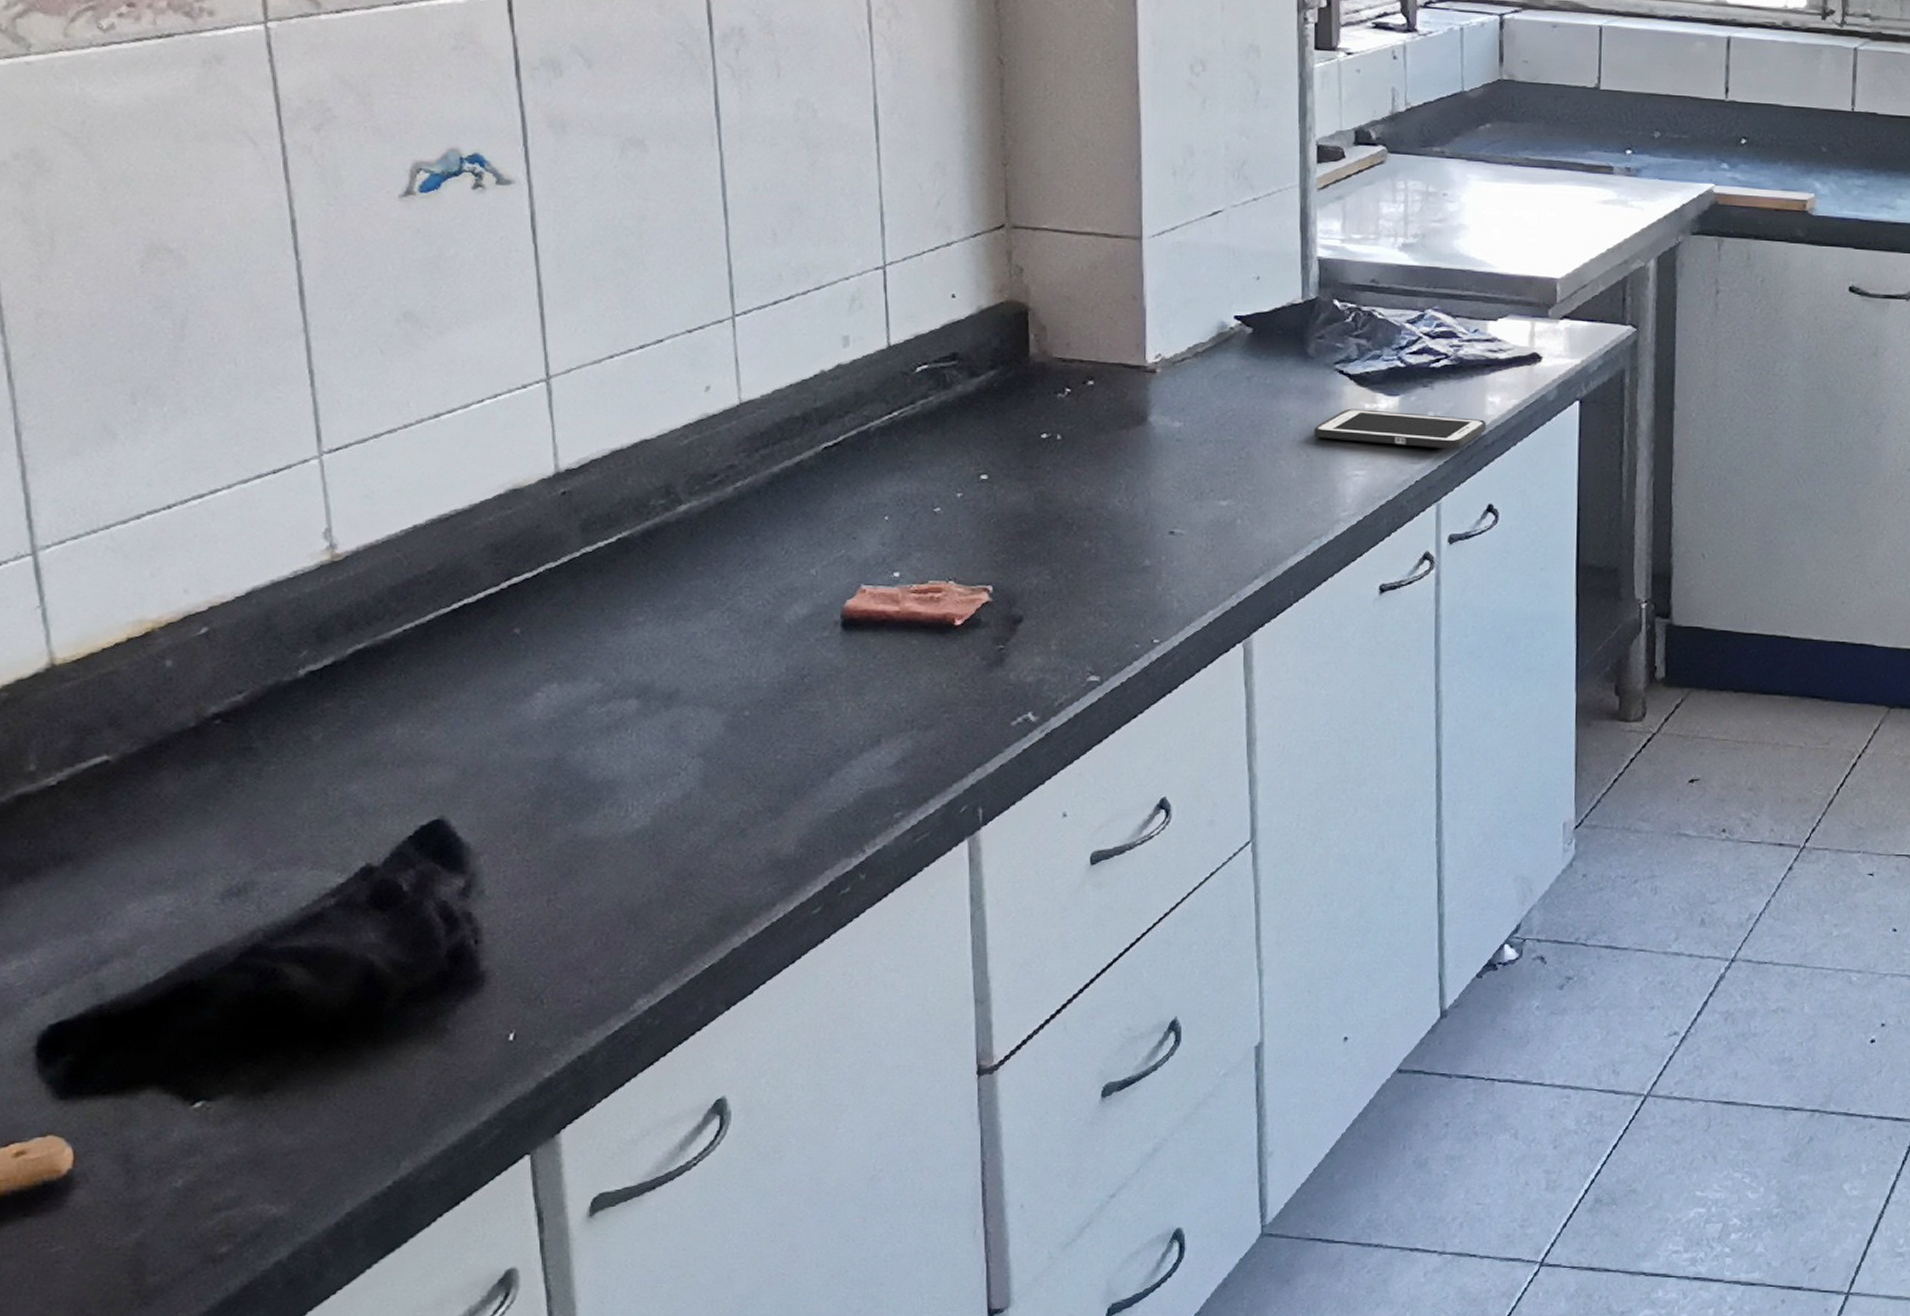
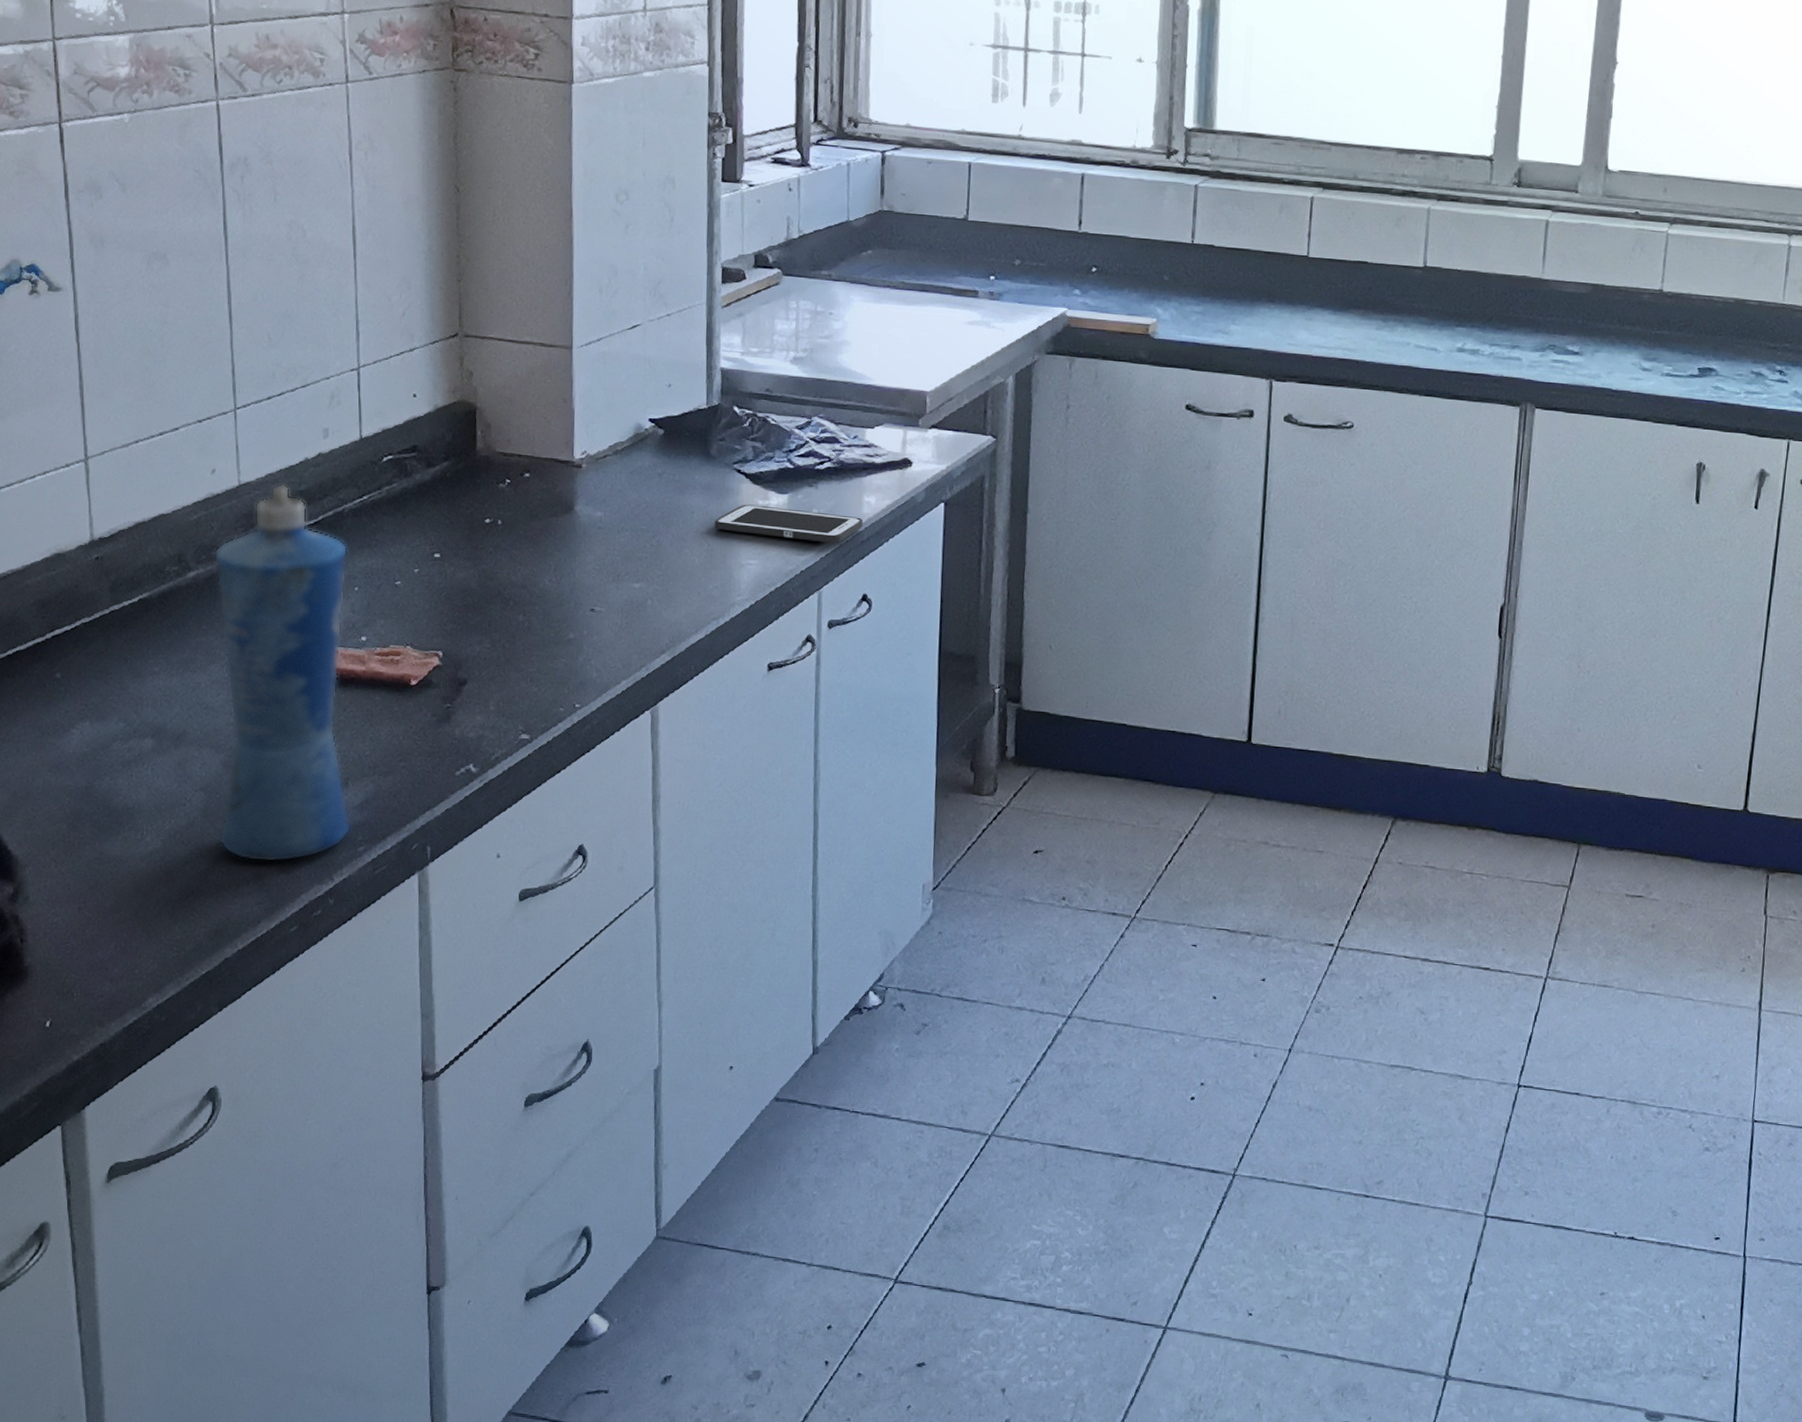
squeeze bottle: none [710,401,886,836] -> present [214,484,351,863]

